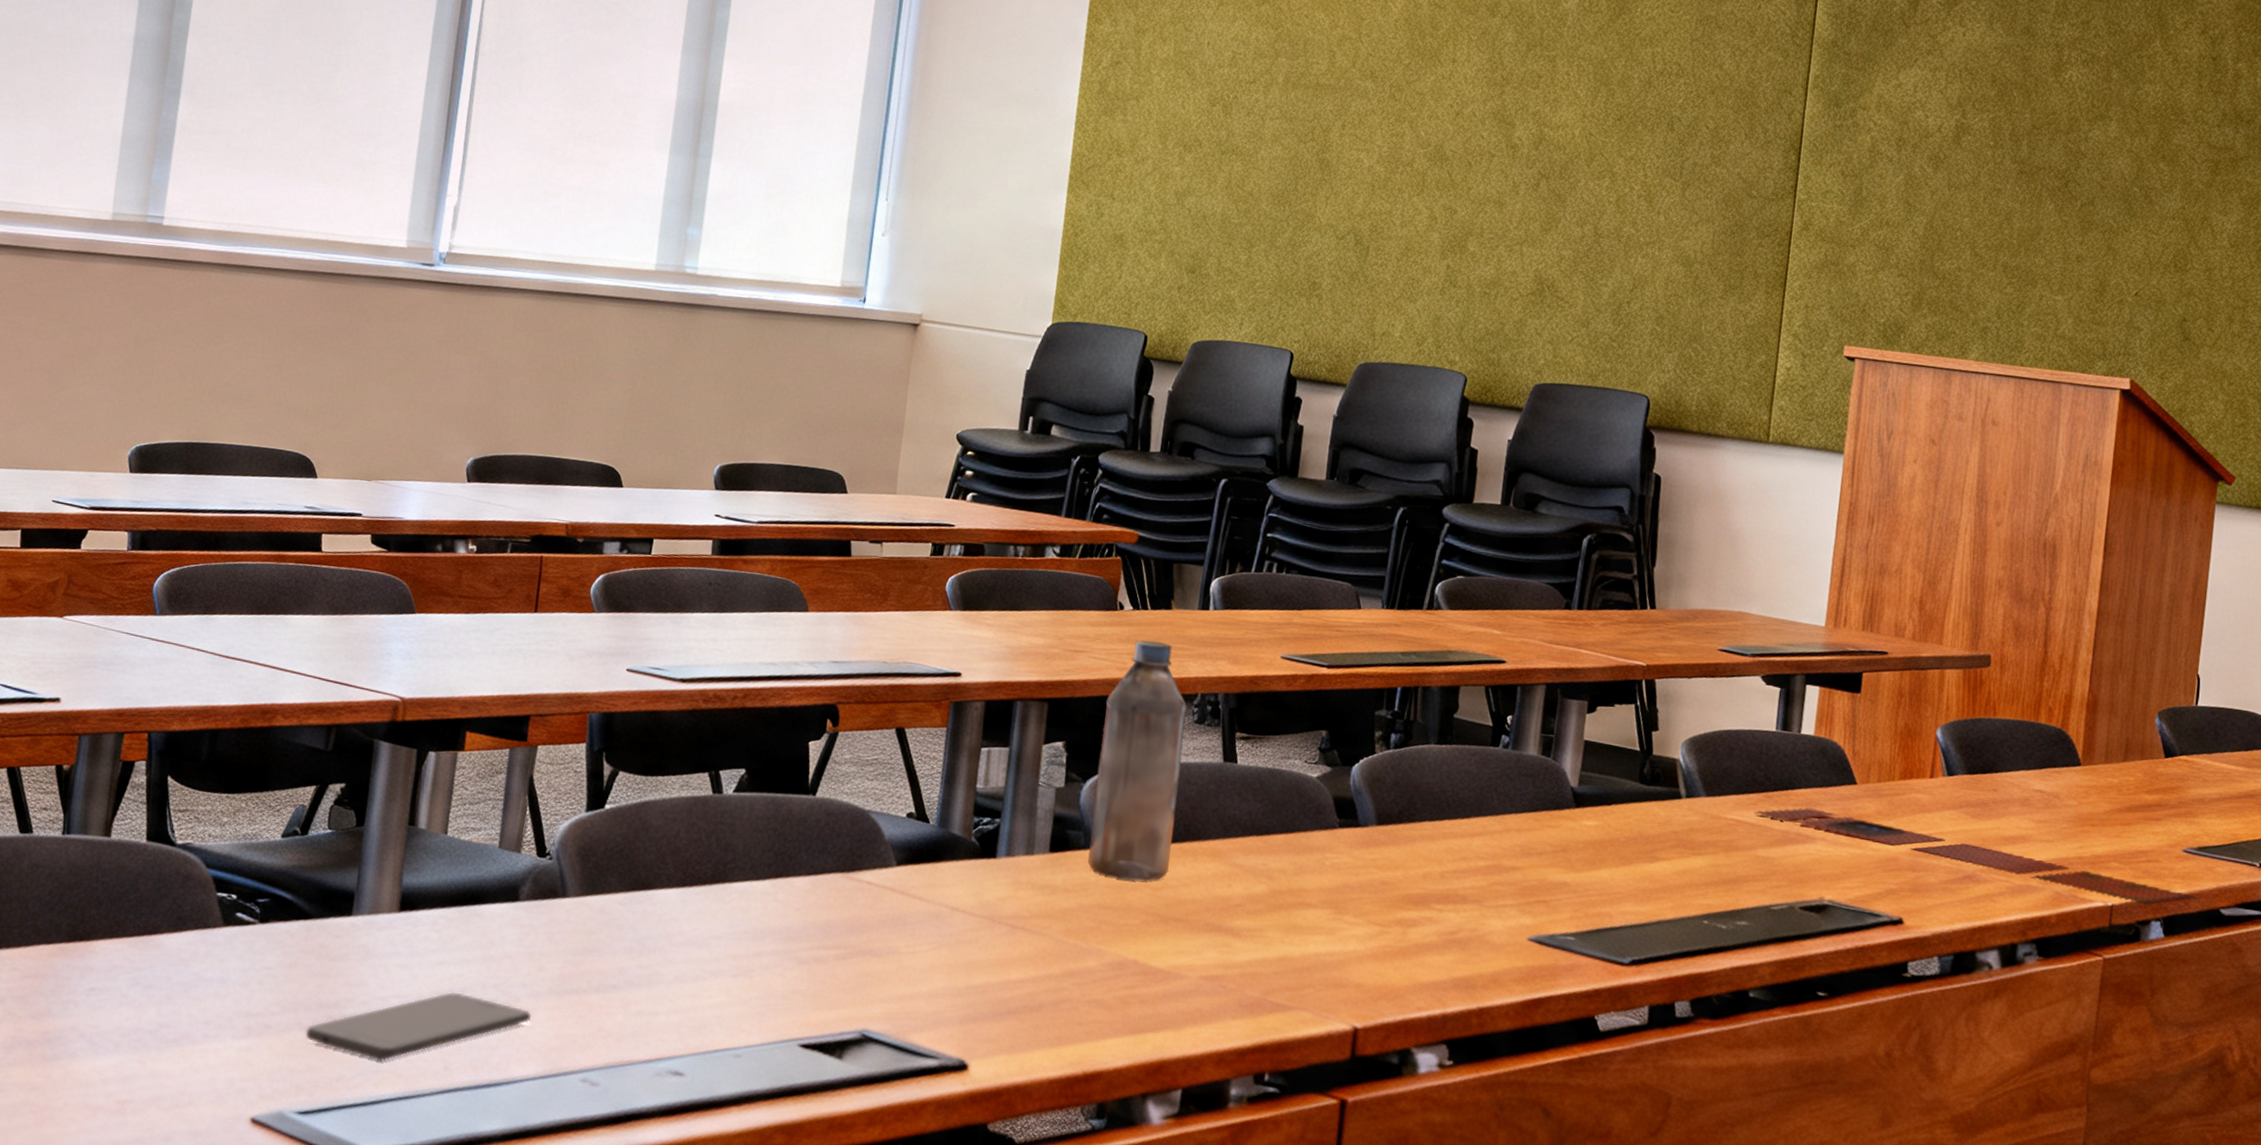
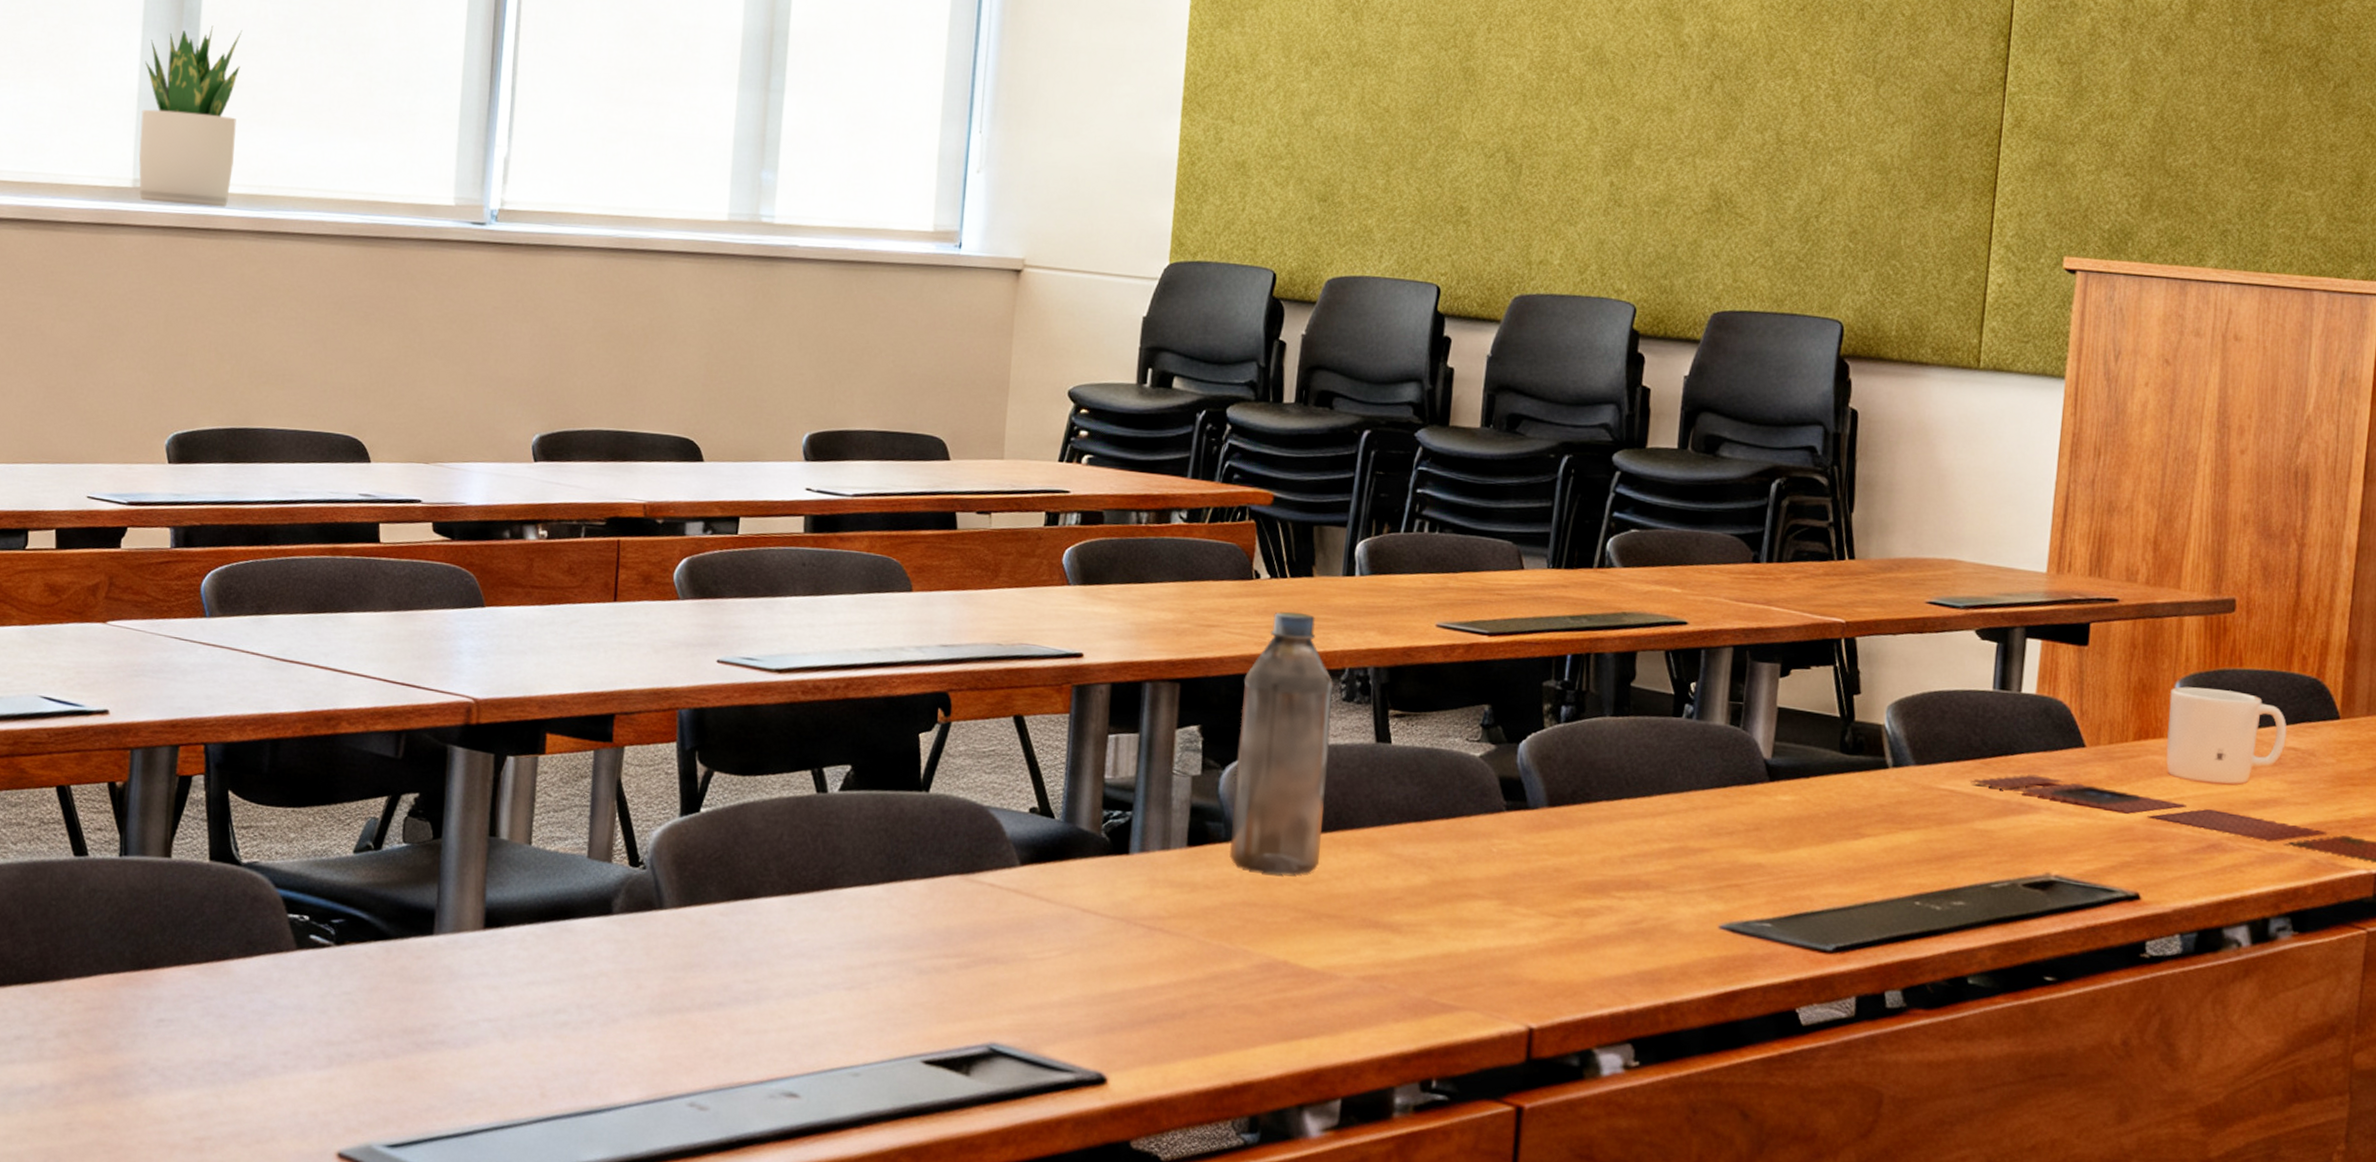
planter: none [117,77,222,242] -> present [138,25,243,208]
smartphone: present [304,991,532,1061] -> none [389,1013,633,1089]
mug: none [1927,732,2035,823] -> present [2165,686,2287,786]

